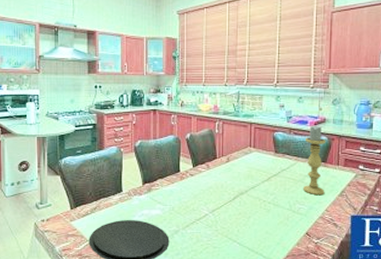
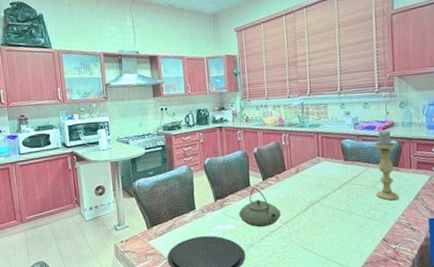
teapot: none [166,174,208,214] -> present [239,188,281,228]

